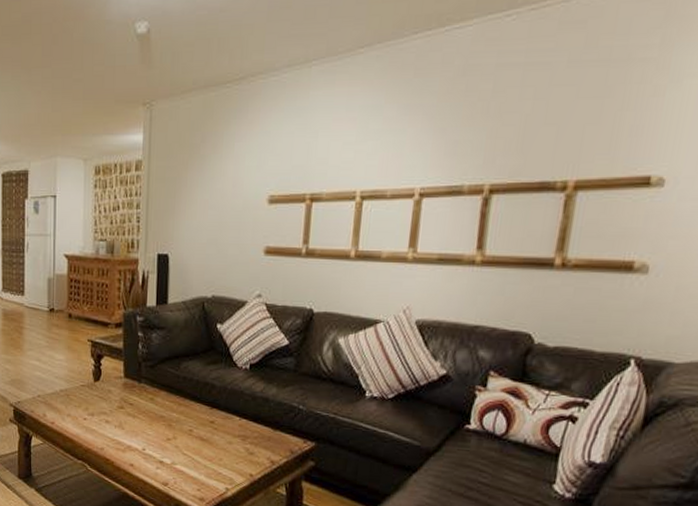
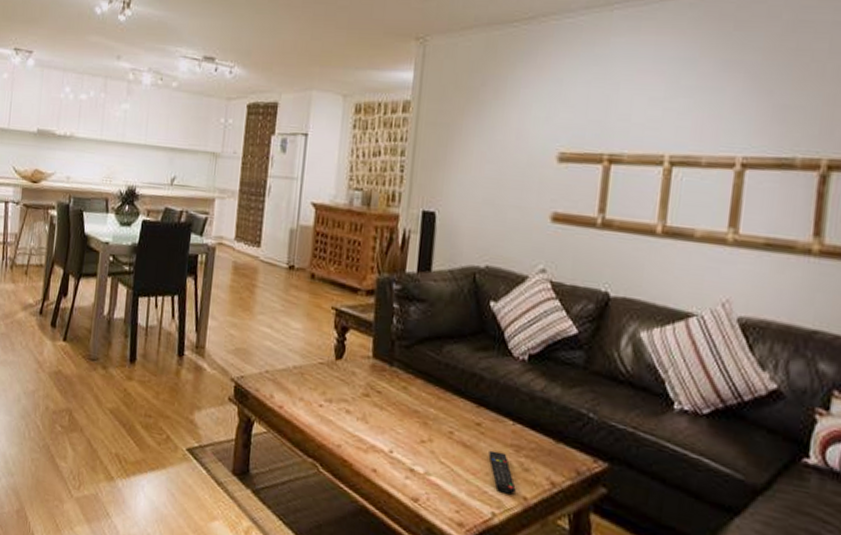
remote control: none [221,441,244,473] -> present [488,450,516,495]

